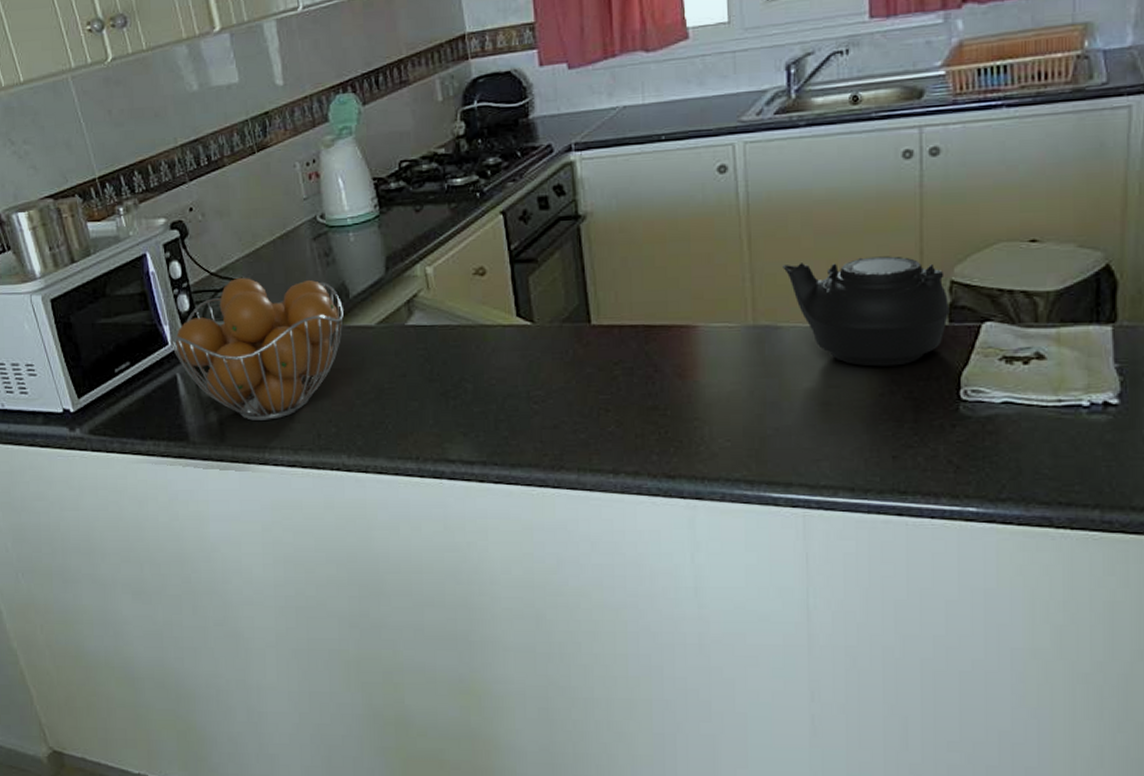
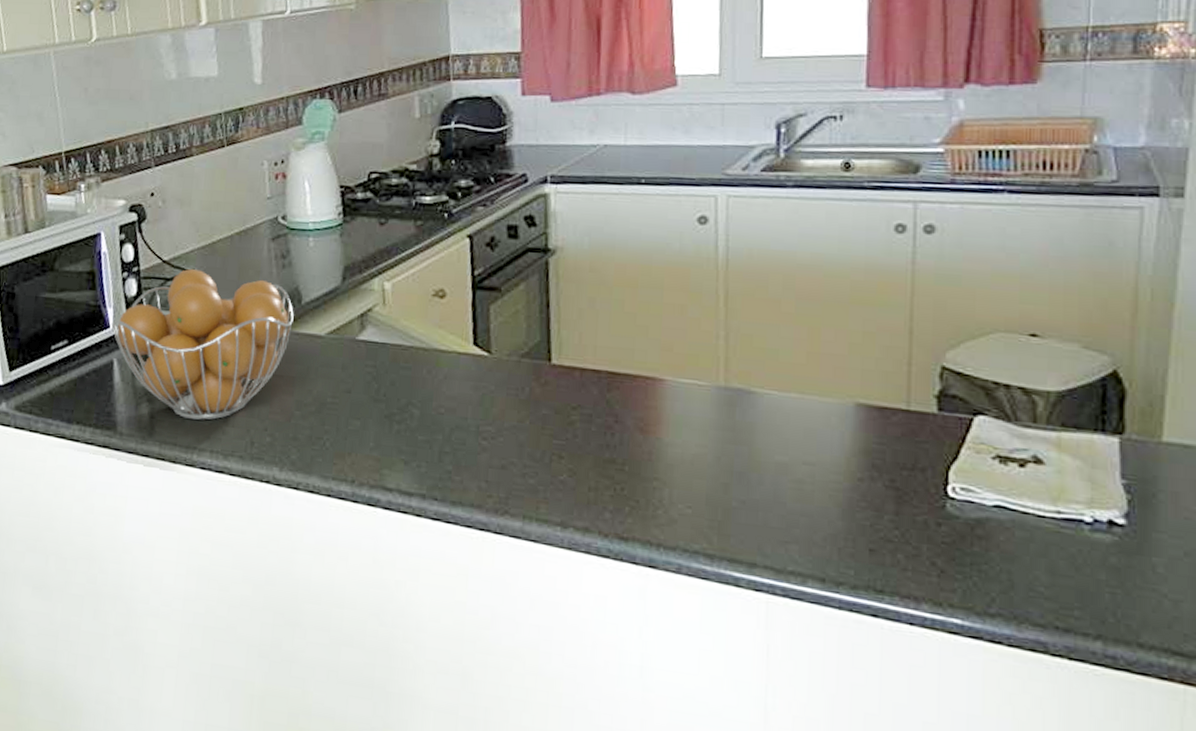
teapot: present [783,256,950,367] -> none [760,327,940,451]

